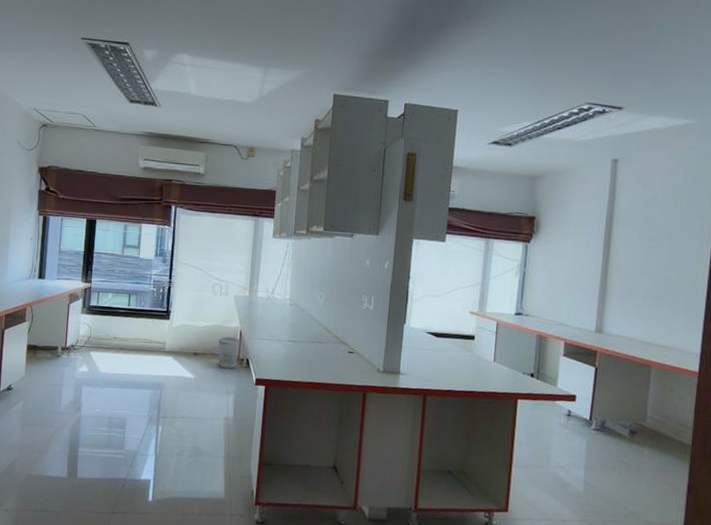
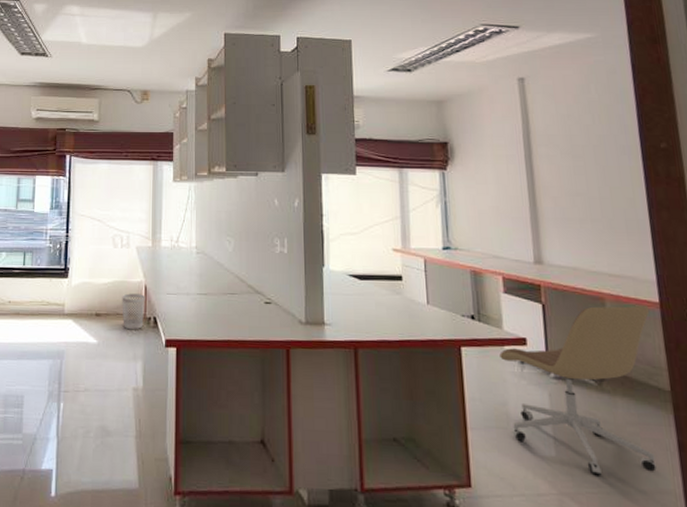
office chair: none [550,372,687,509] -> present [499,306,658,476]

